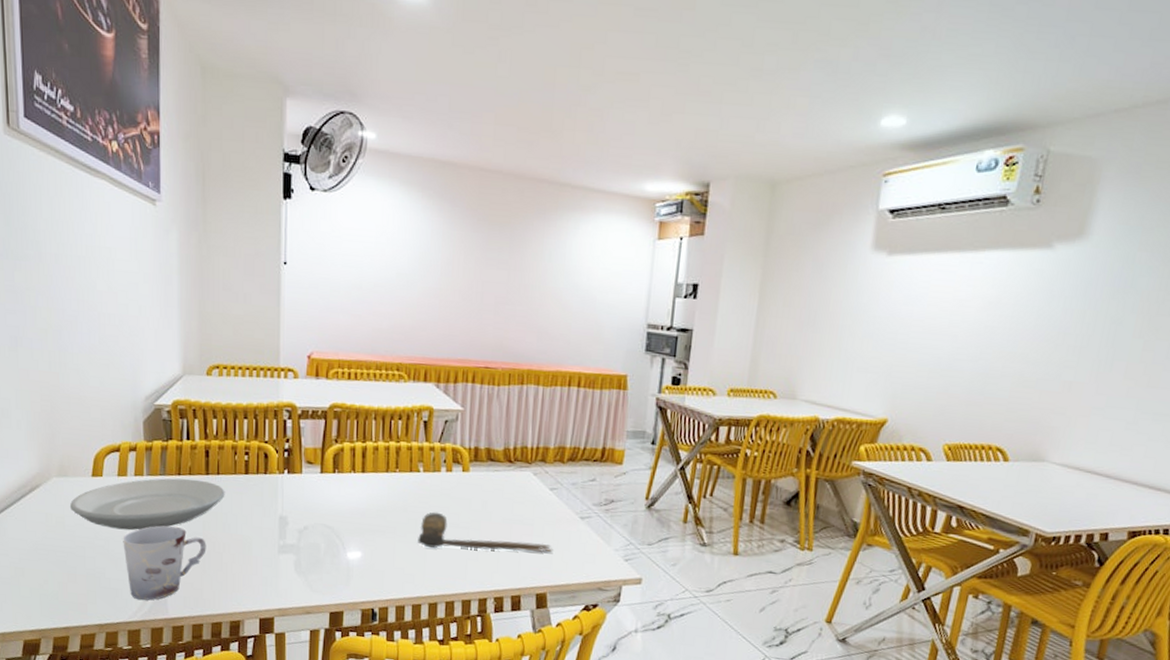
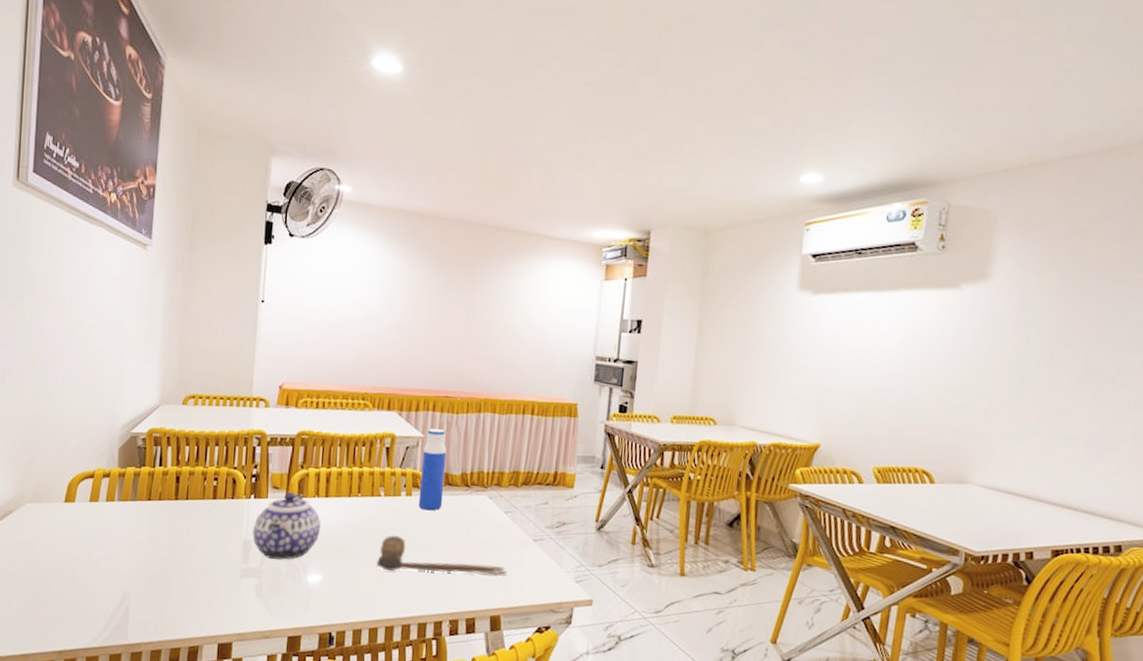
plate: present [70,478,225,530] -> none [41,503,193,555]
cup: present [123,525,207,601] -> none [89,550,171,626]
teapot: none [288,467,358,536] -> present [253,492,321,560]
water bottle: none [459,401,488,487] -> present [418,428,447,511]

